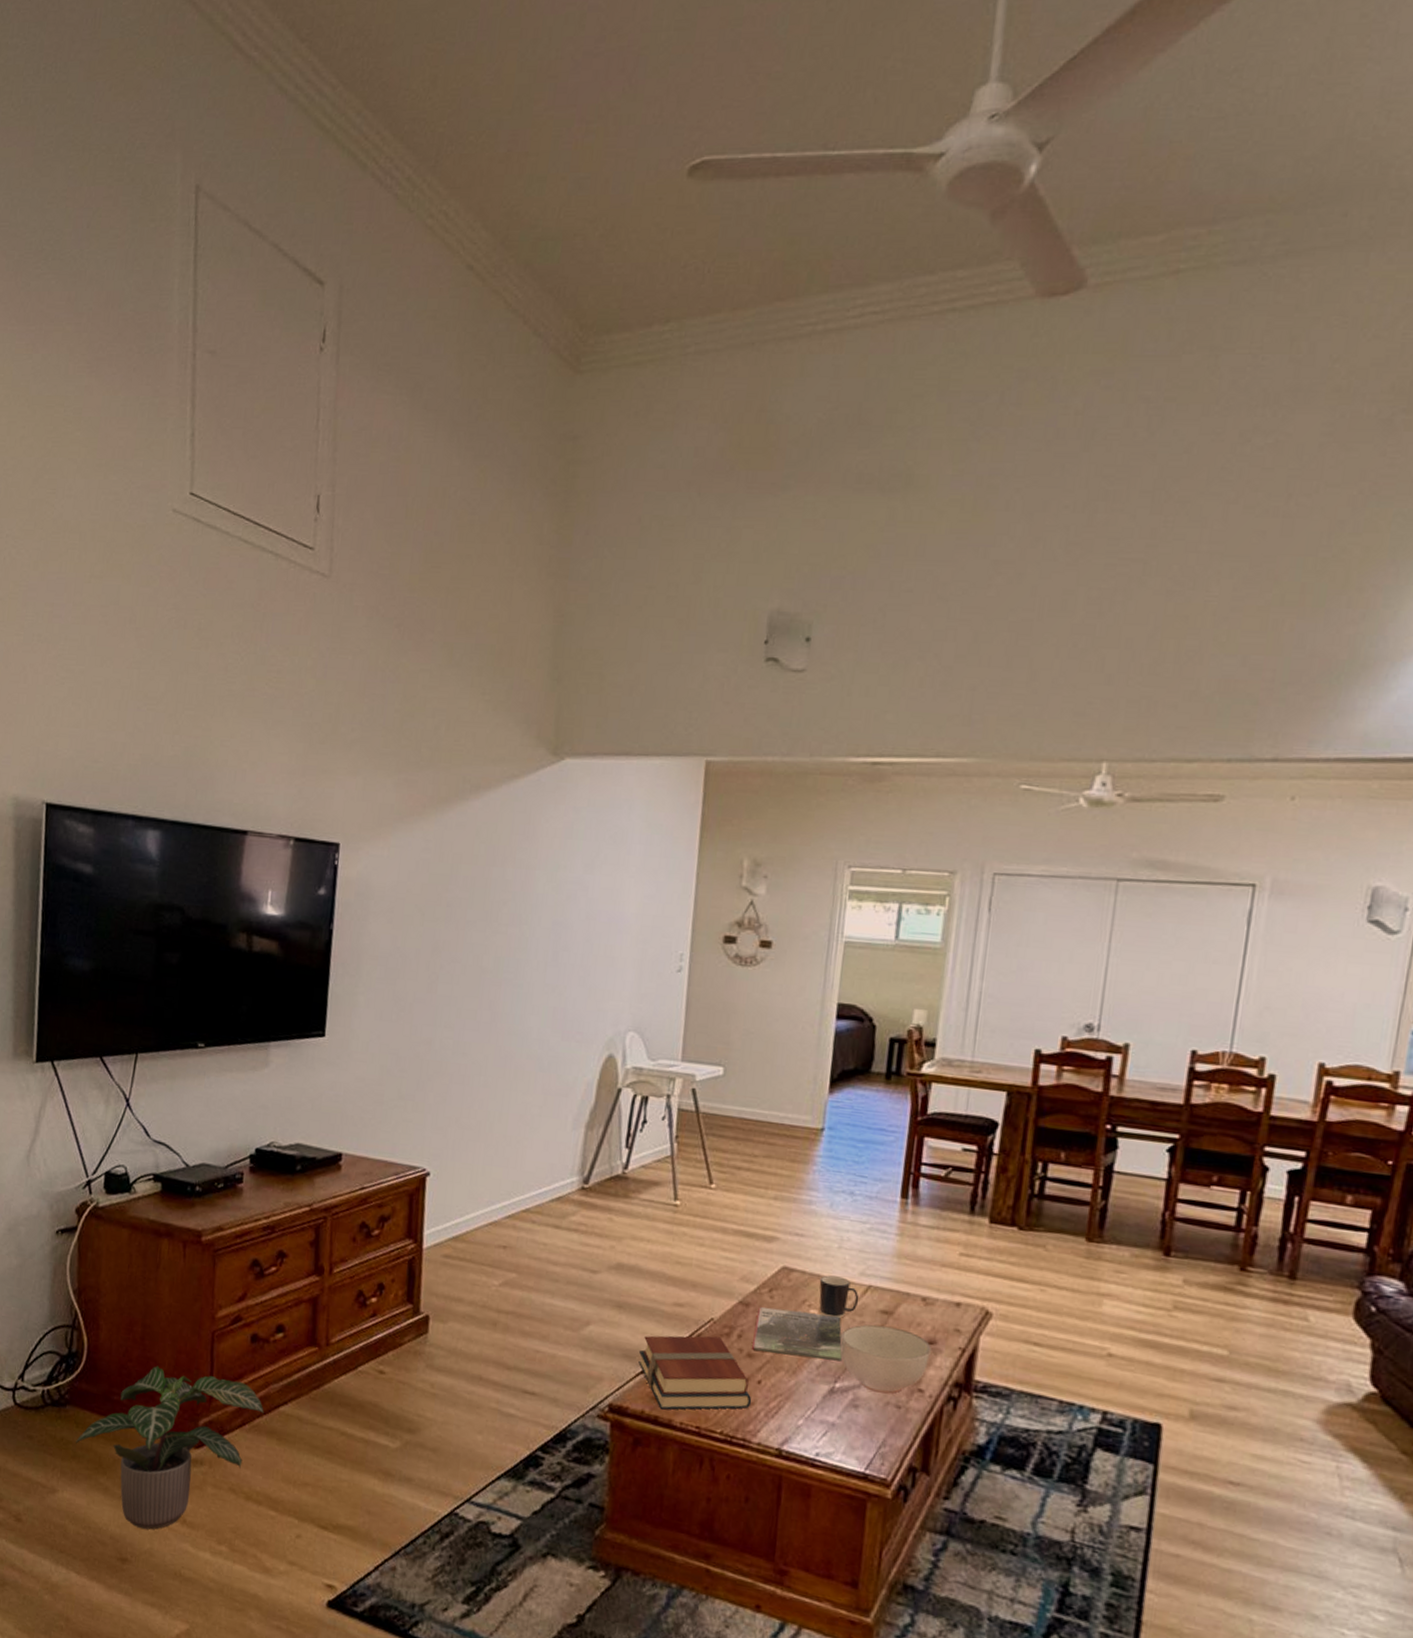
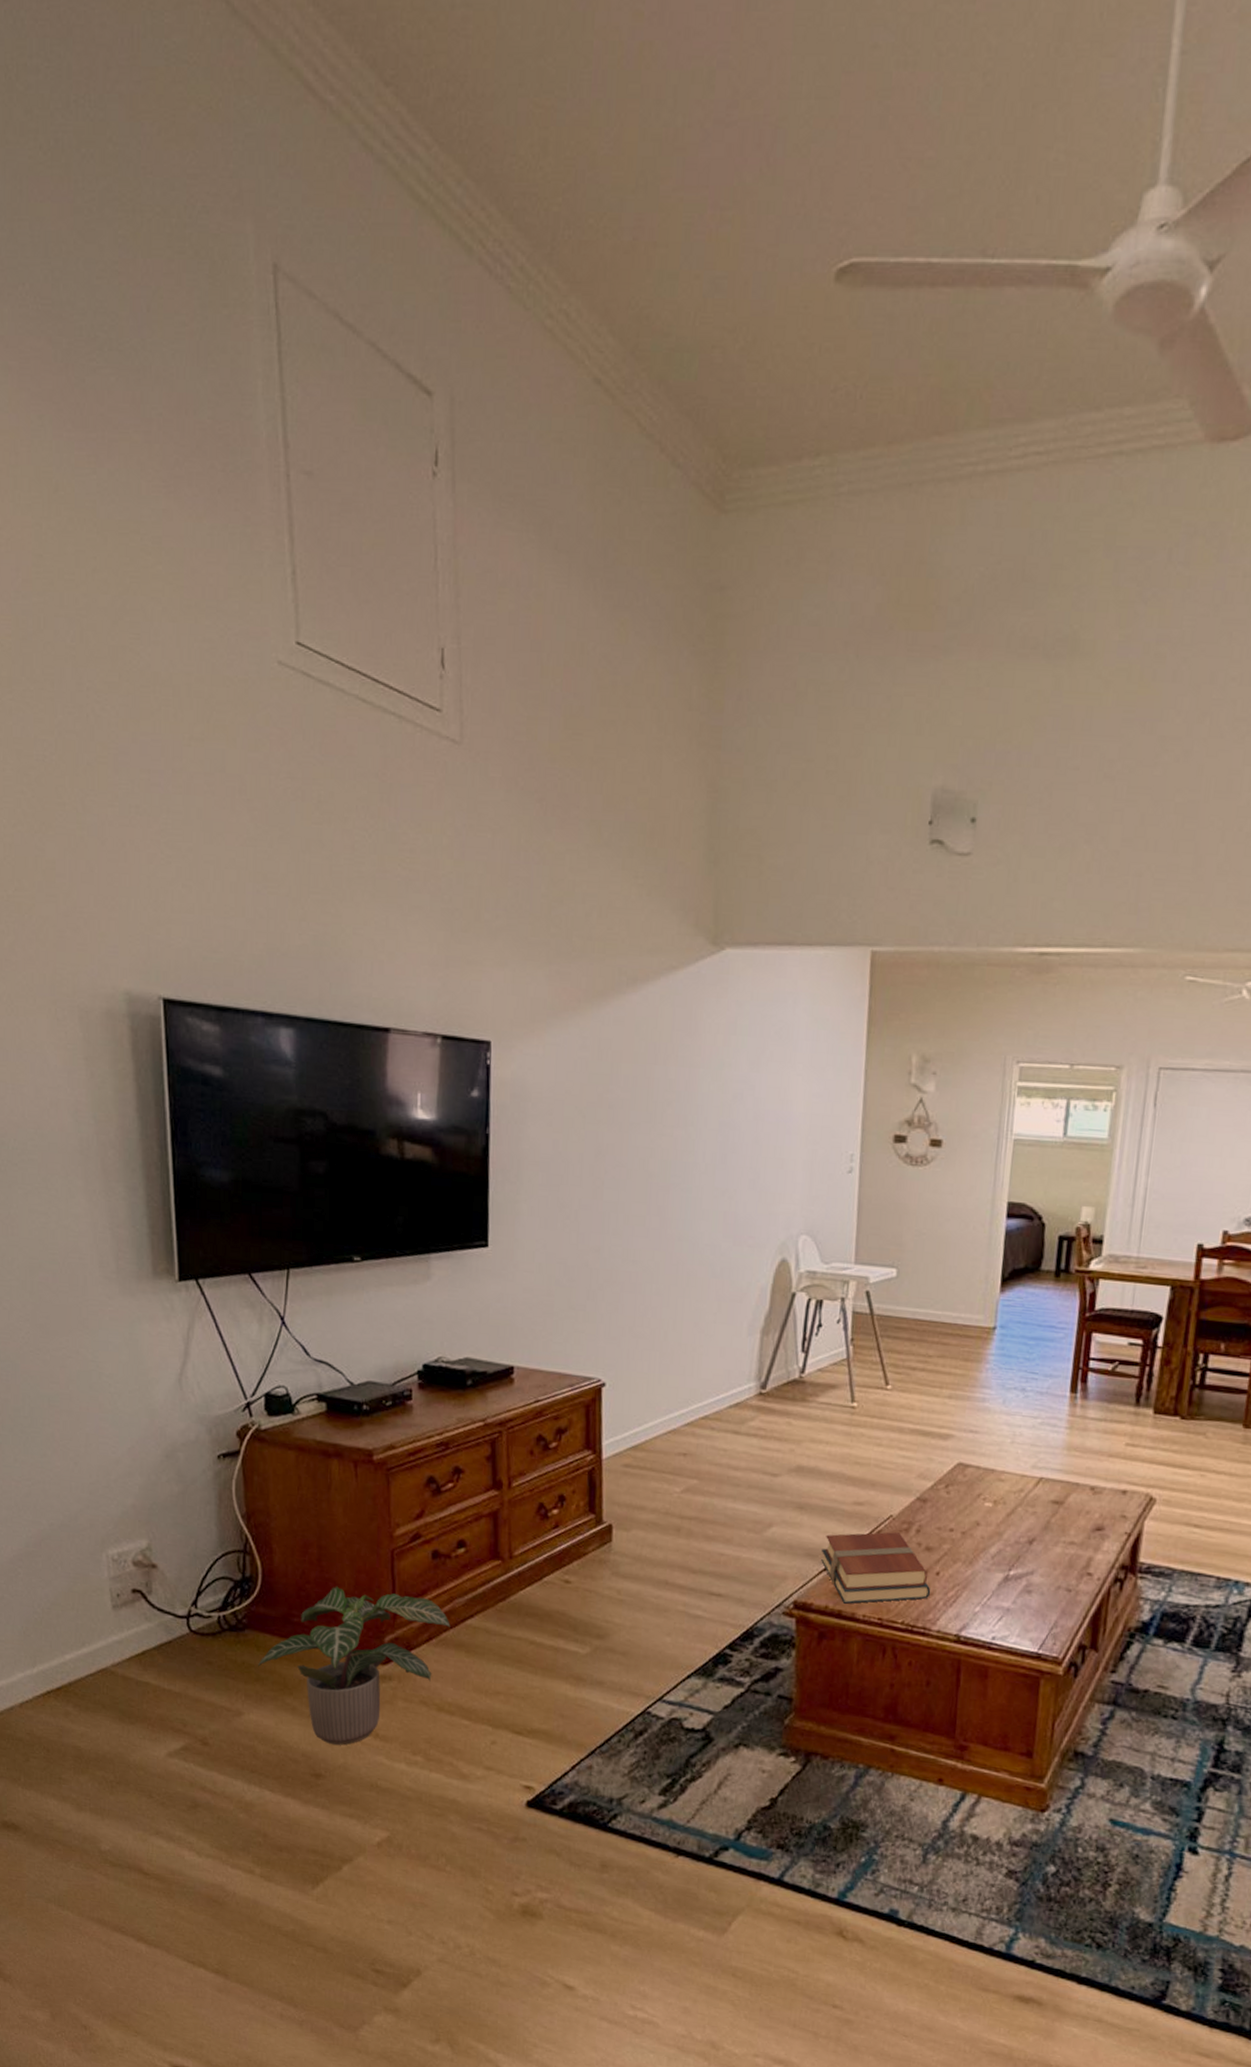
magazine: present [752,1307,842,1362] -> none [930,1502,1016,1551]
mug: present [819,1275,859,1318] -> none [993,1469,1032,1510]
bowl: present [840,1324,931,1394] -> none [1014,1514,1099,1579]

